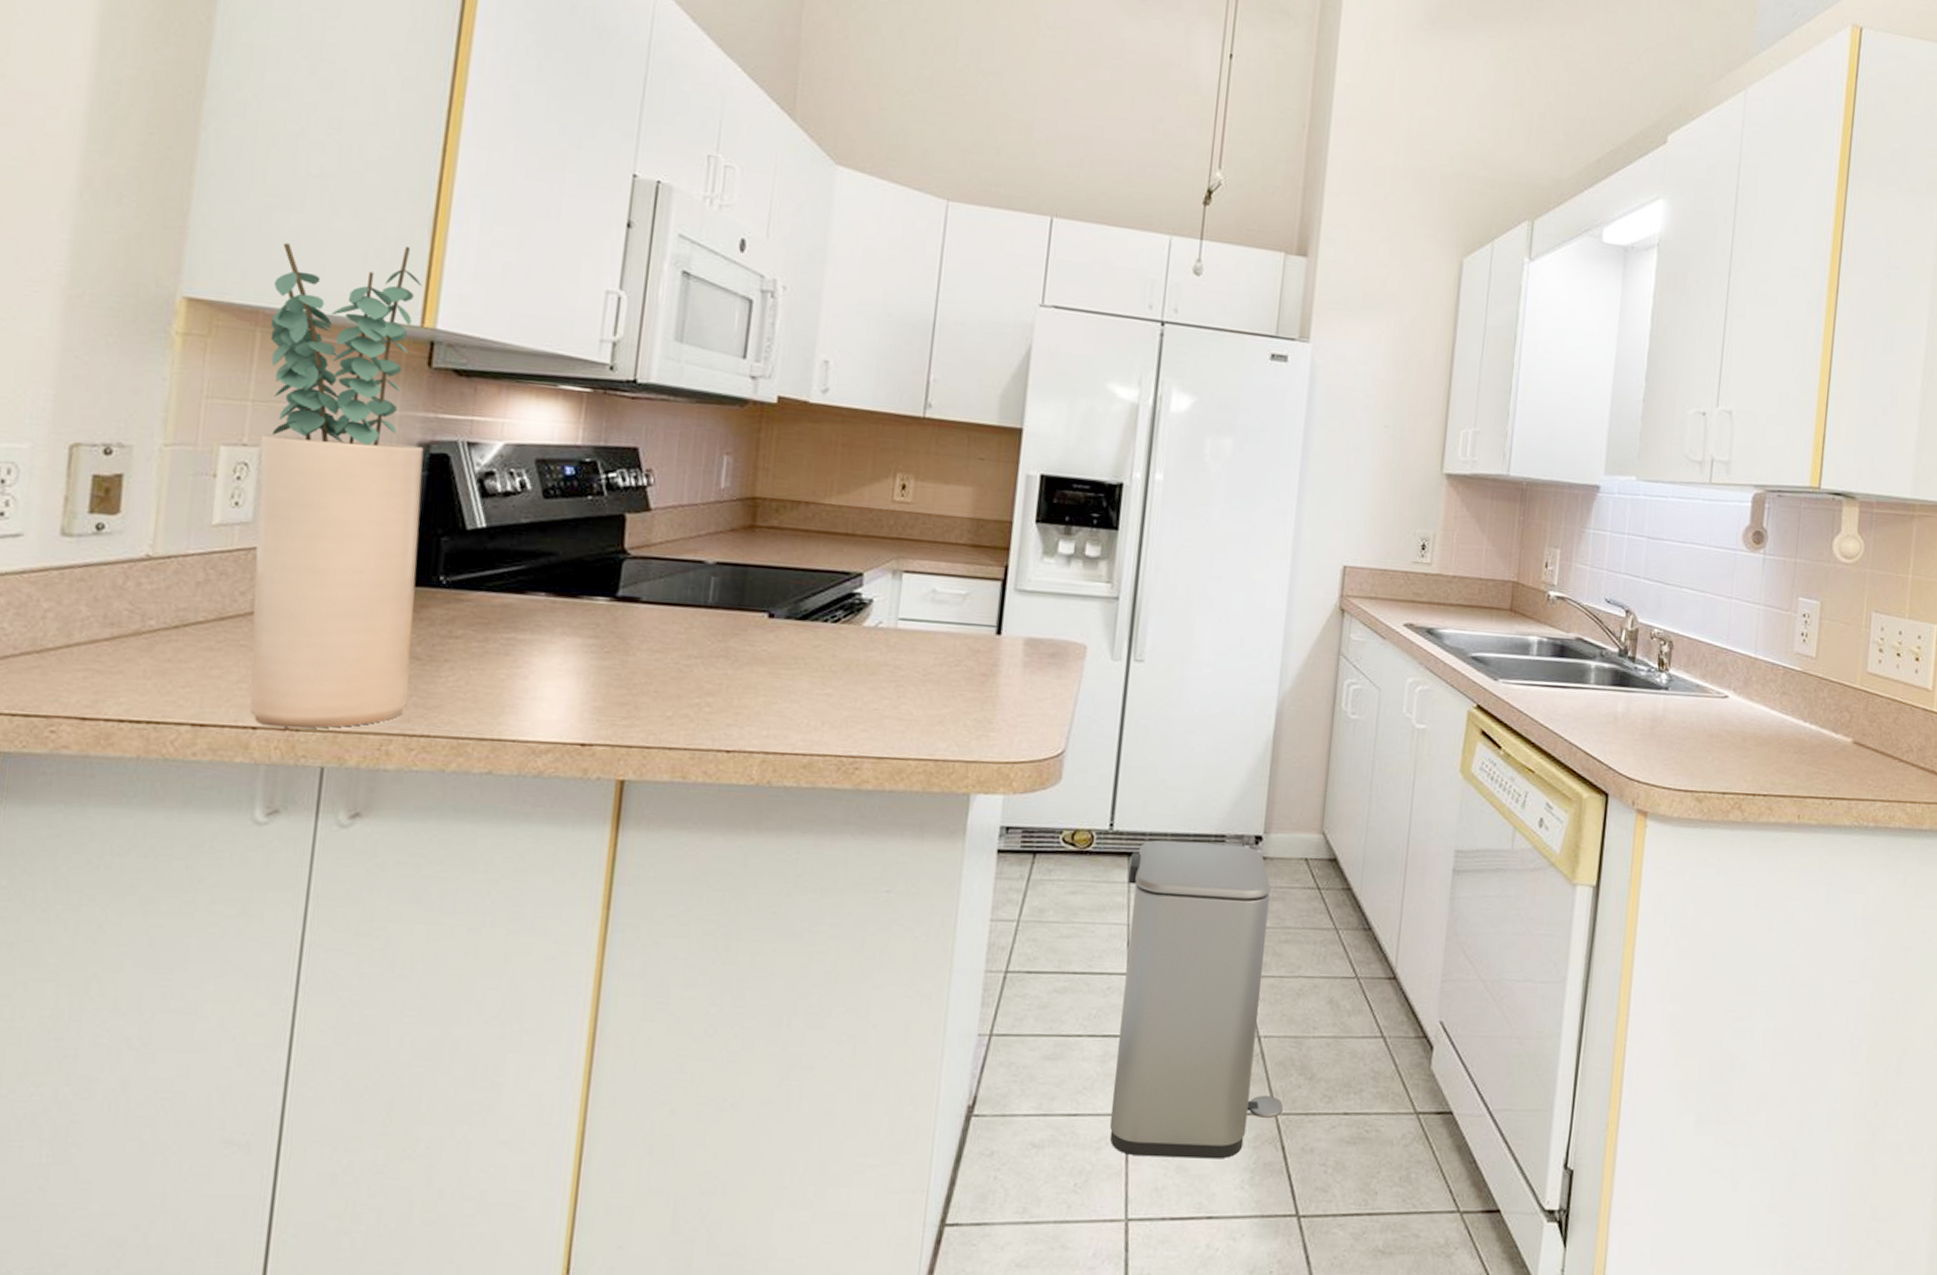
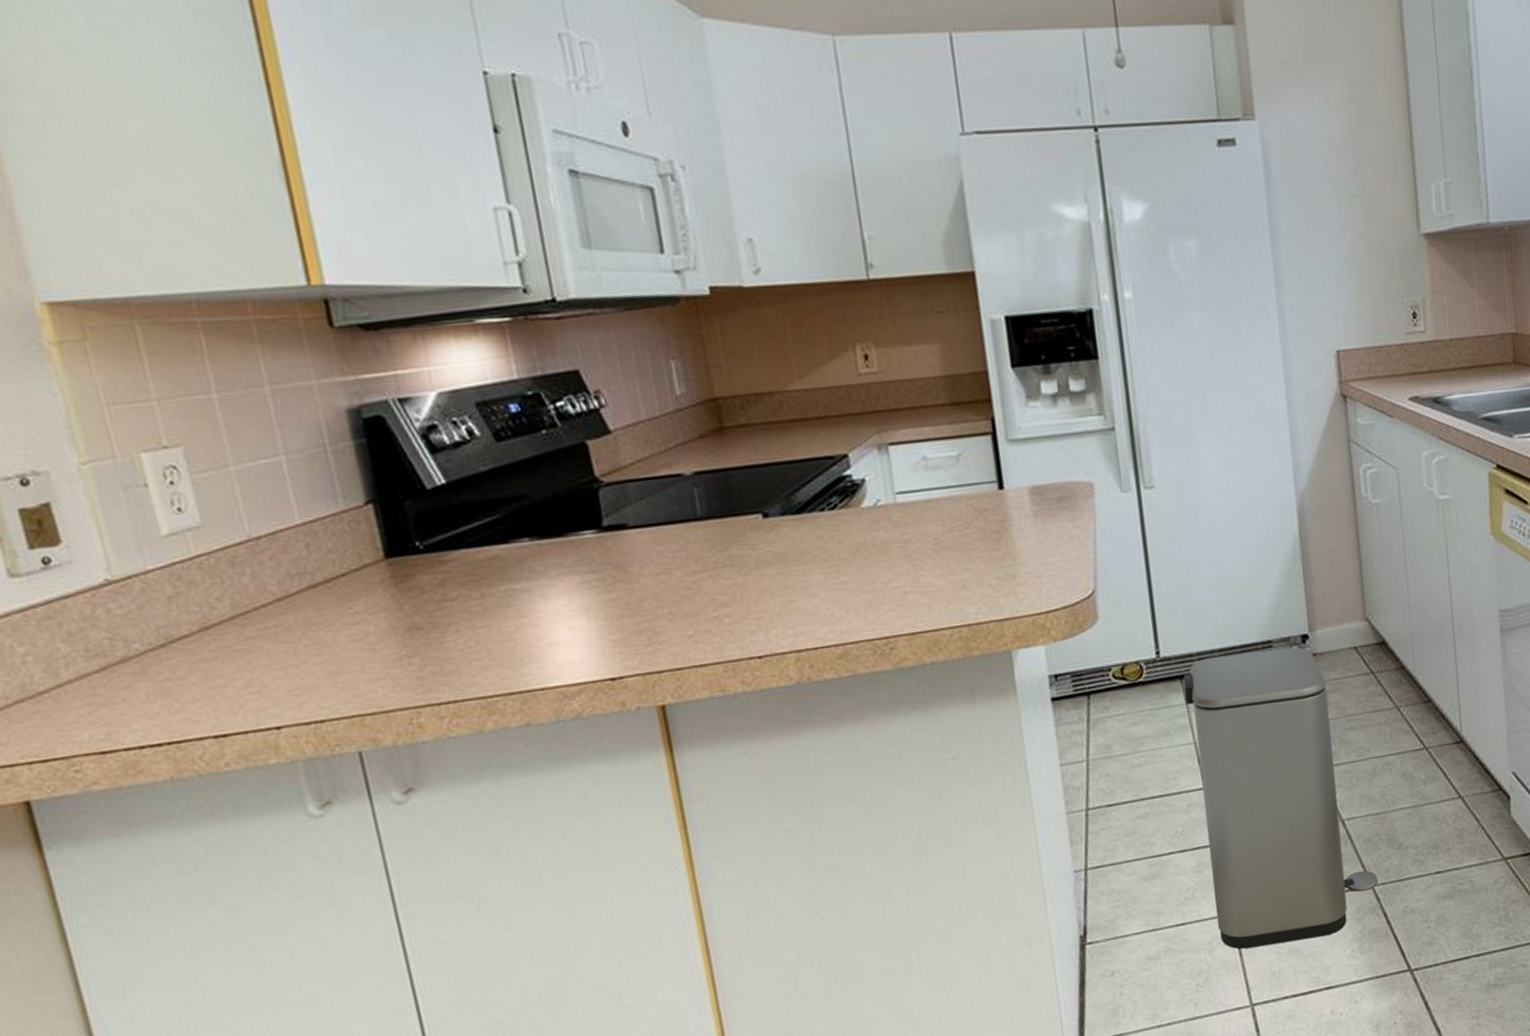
vase: present [249,243,424,729] -> none [128,200,424,724]

